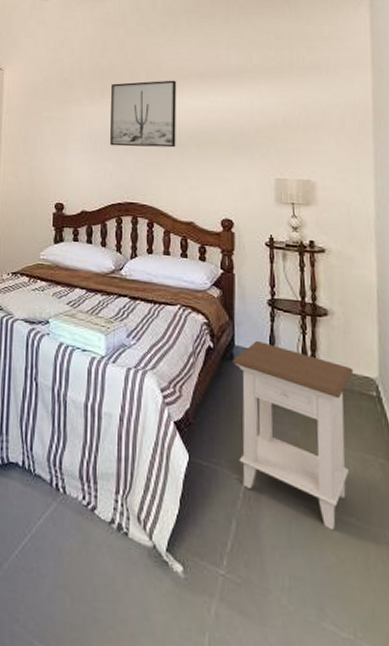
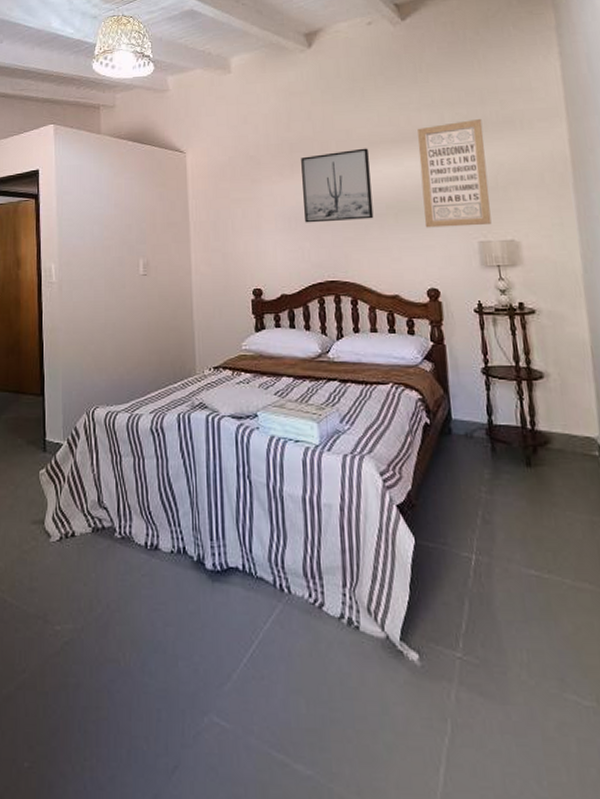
wall art: none [224,62,290,164] -> present [417,119,492,228]
nightstand: present [232,340,354,531] -> none [451,411,578,599]

